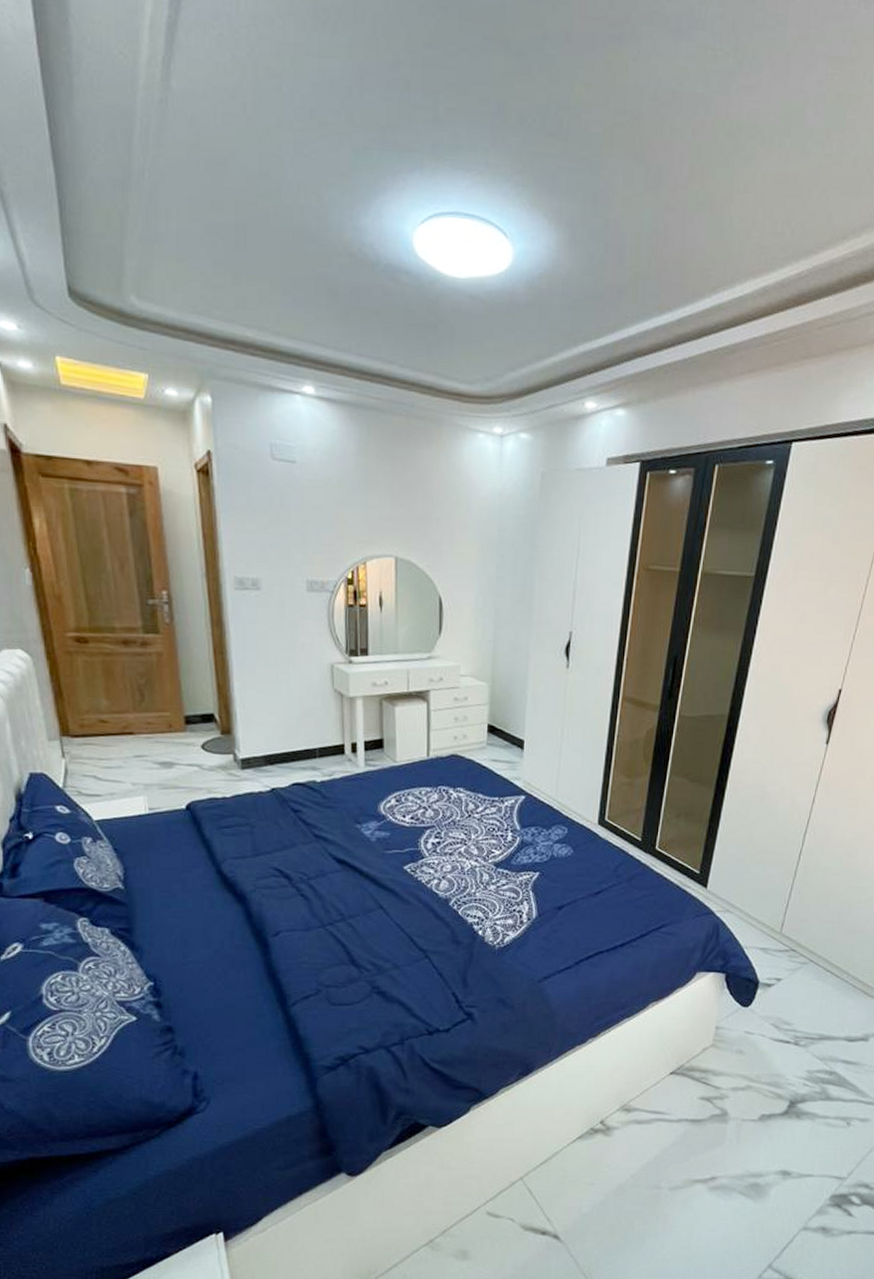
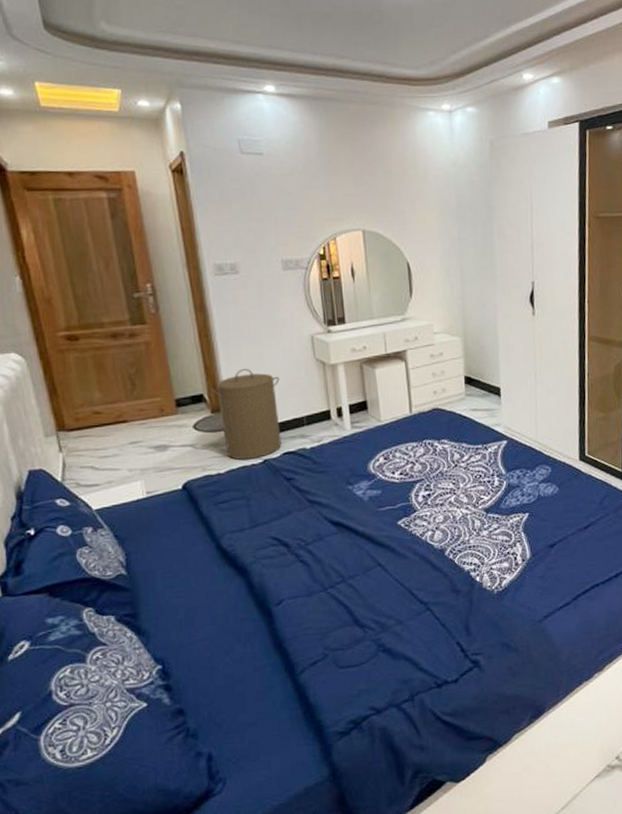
laundry hamper: none [223,691,294,787] -> present [211,368,282,461]

